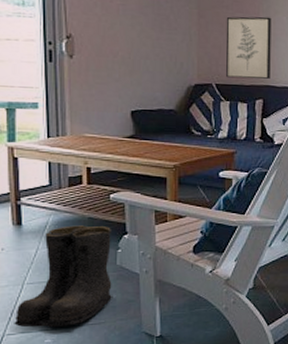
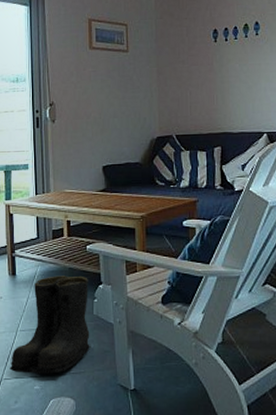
wall art: present [226,16,272,80] -> none [182,66,227,128]

